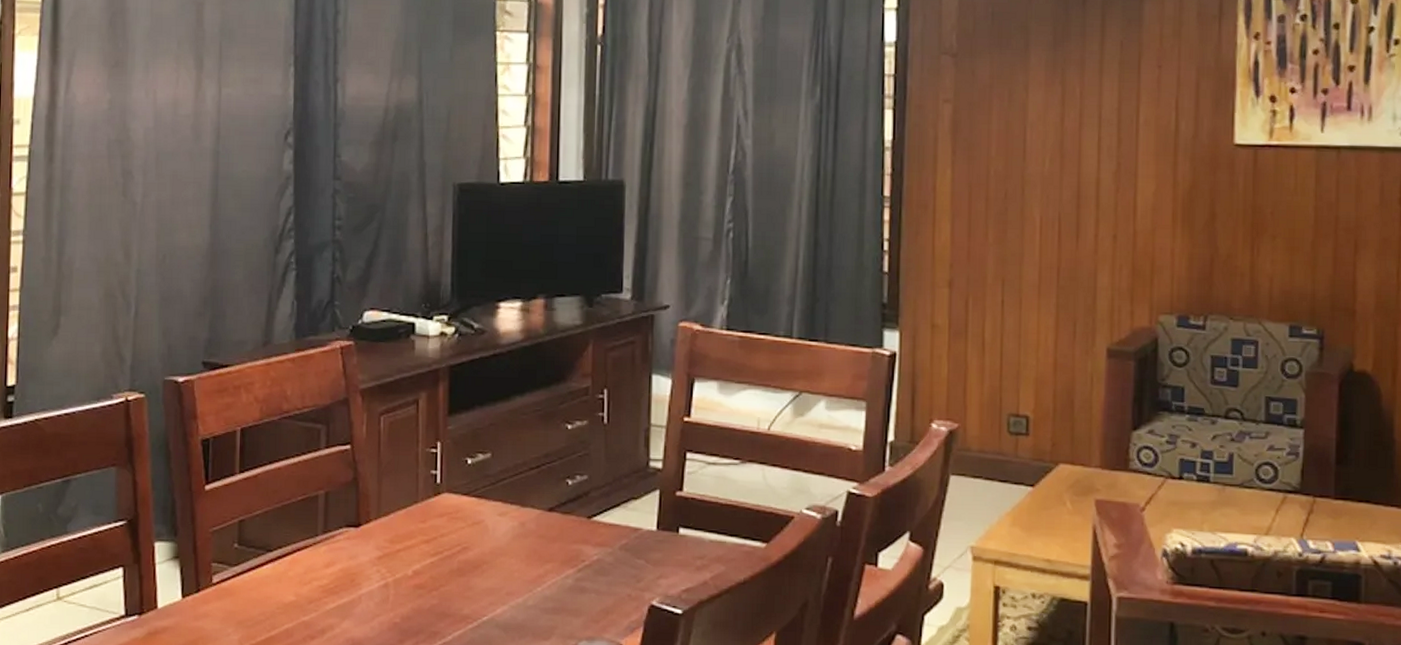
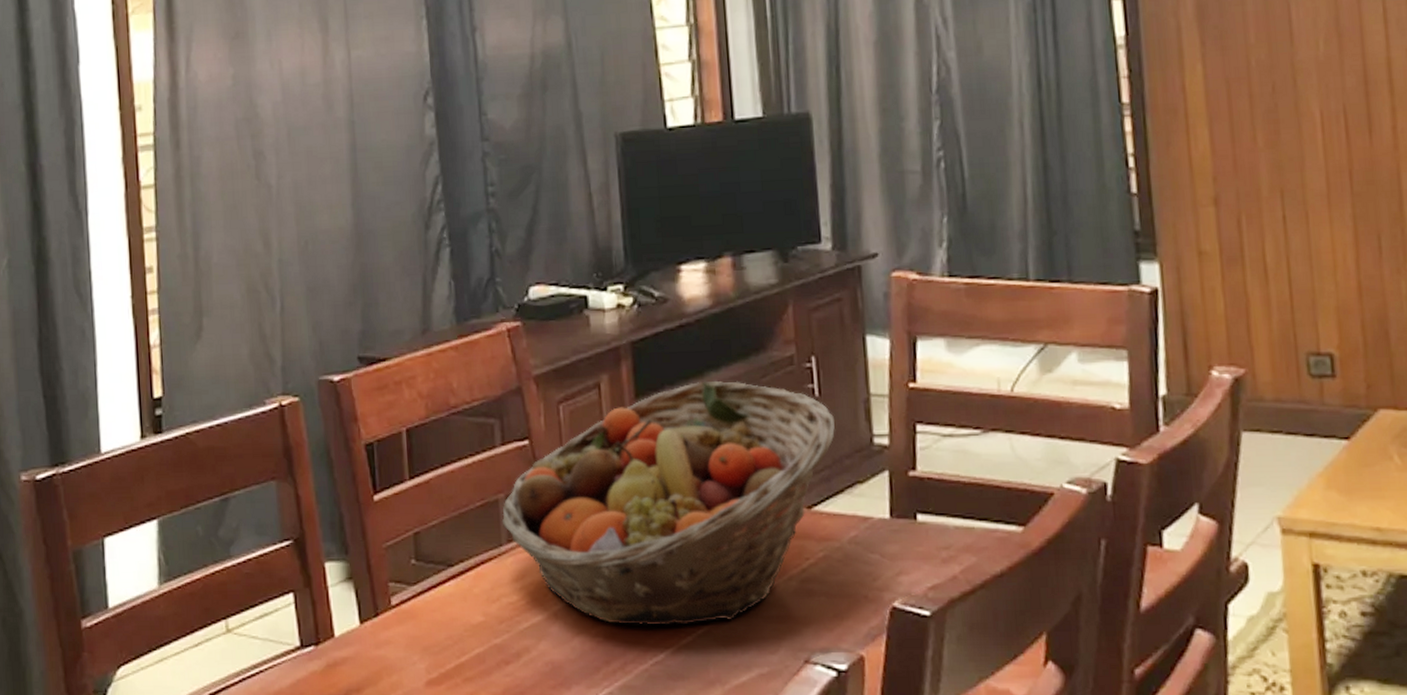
fruit basket: none [319,404,619,612] -> present [501,380,836,626]

